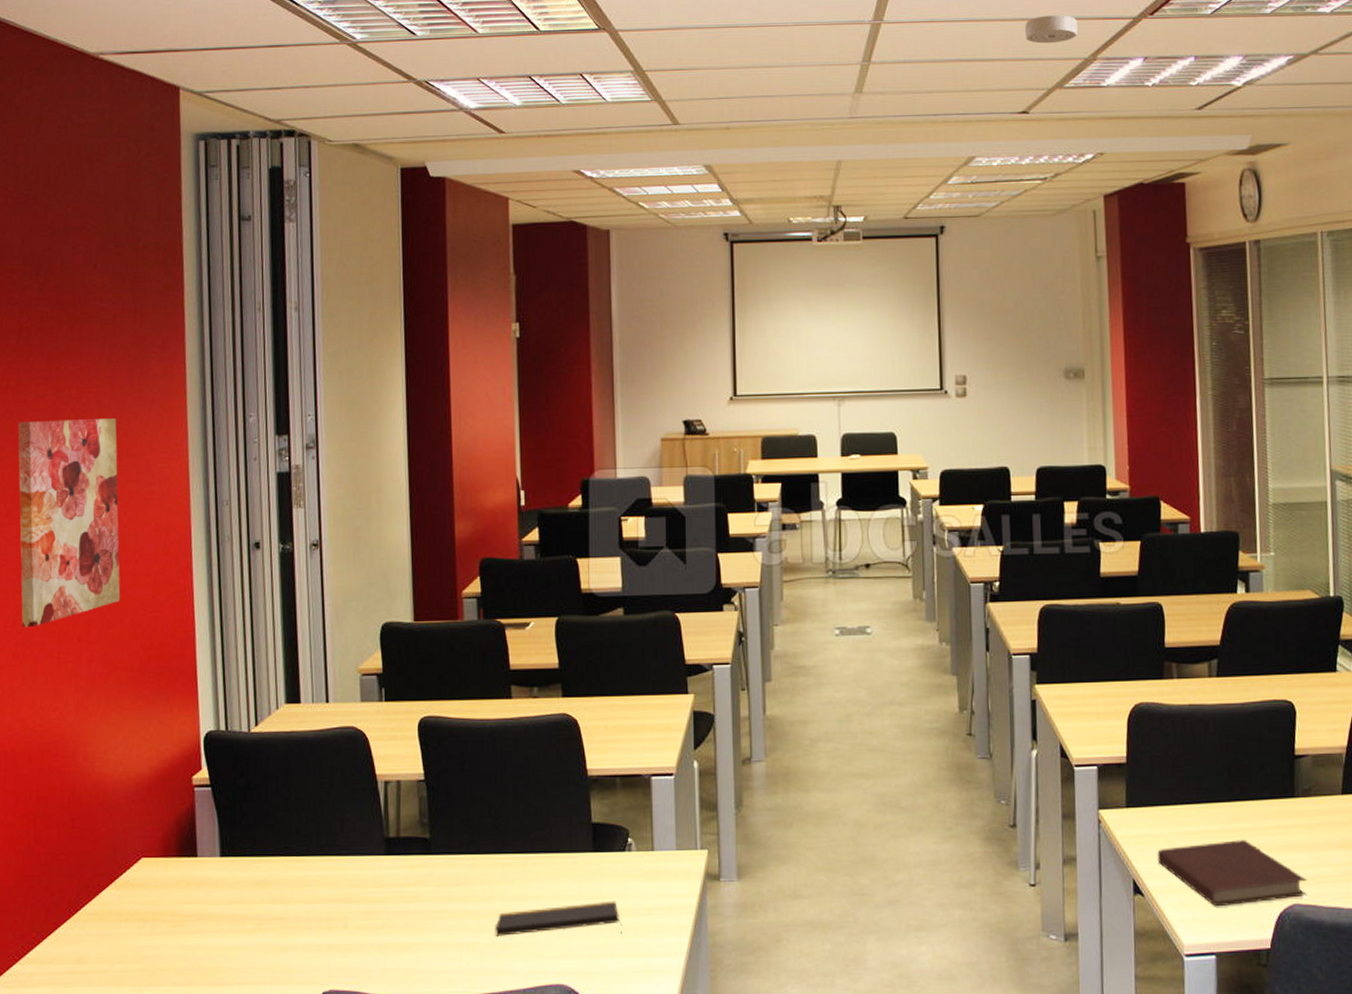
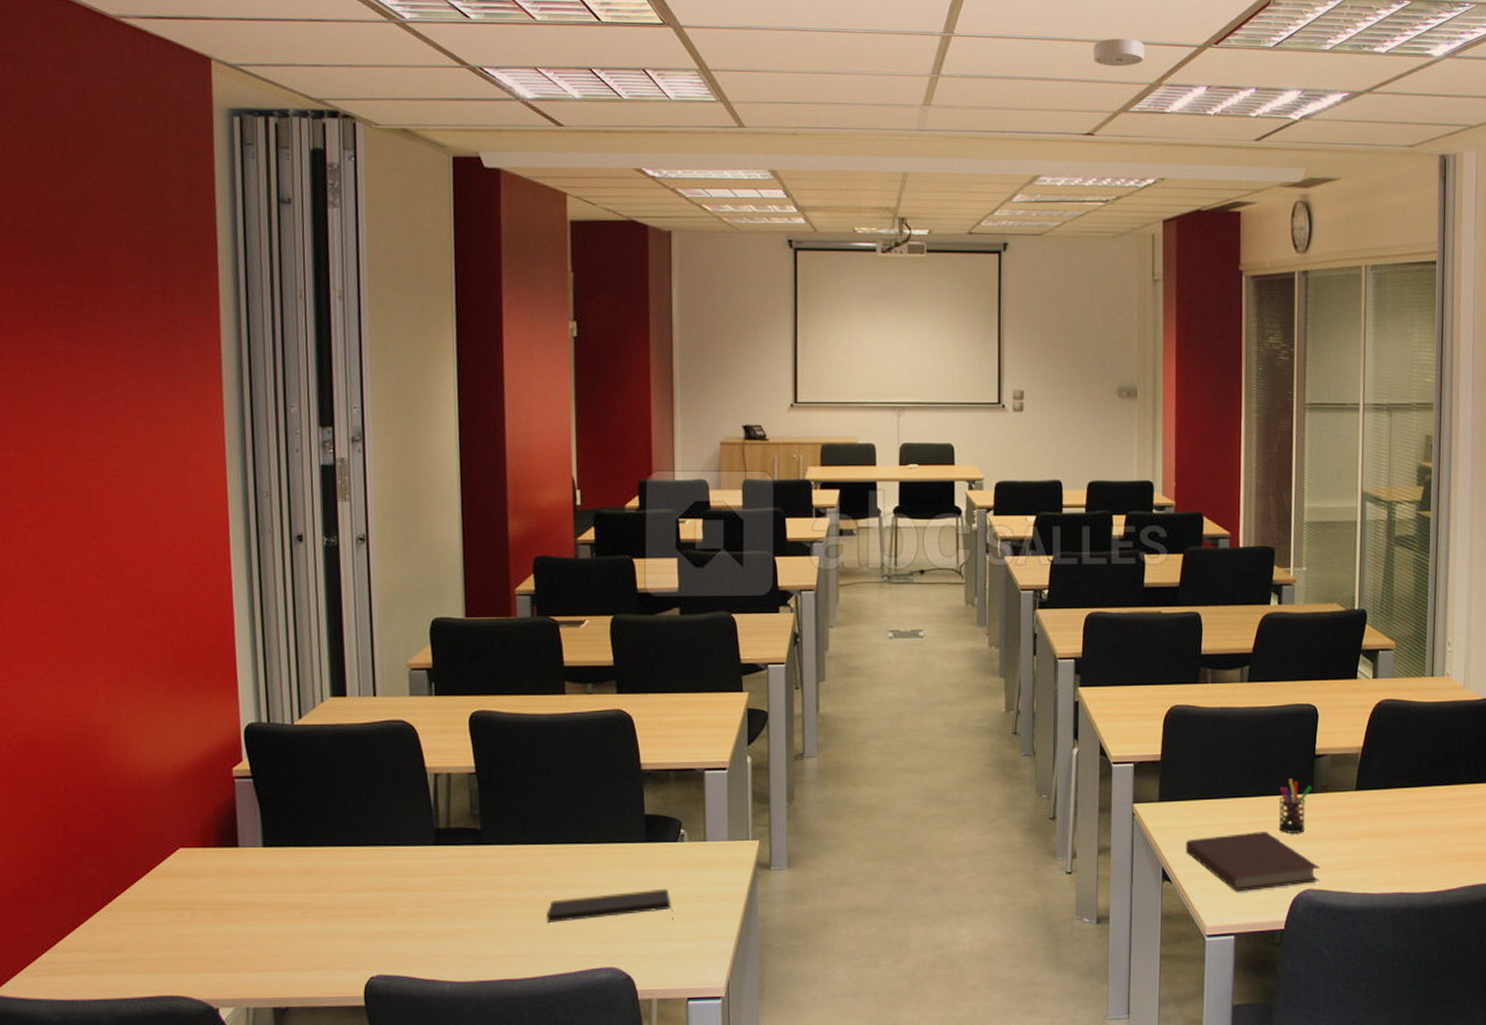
wall art: present [17,418,121,628] -> none [36,403,153,617]
pen holder: none [1257,782,1294,842] -> present [1278,779,1312,833]

